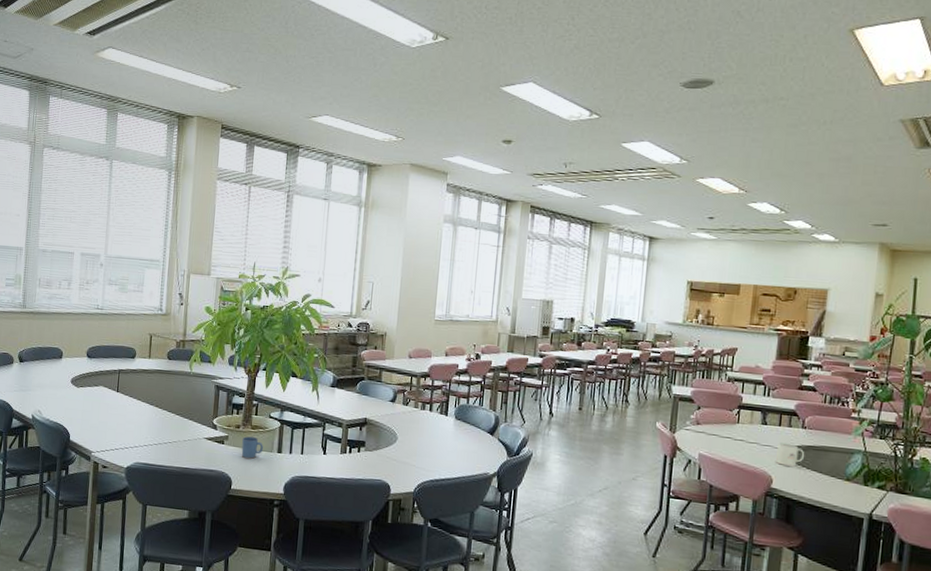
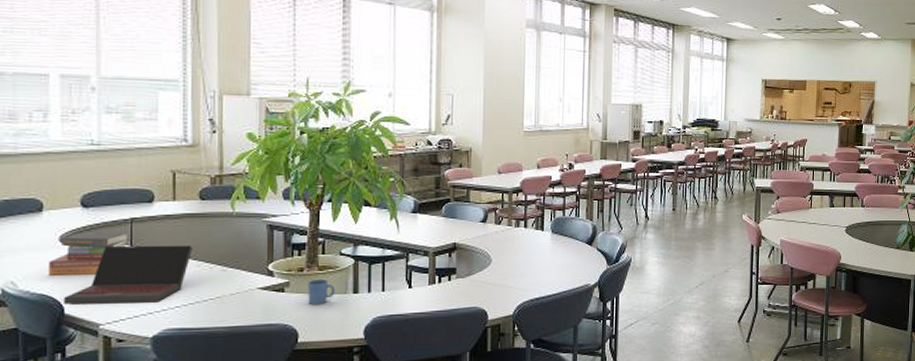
books: none [62,377,116,412] -> present [47,232,127,275]
laptop: none [70,390,159,440] -> present [64,245,192,305]
mug: present [776,442,805,468] -> none [843,222,865,243]

